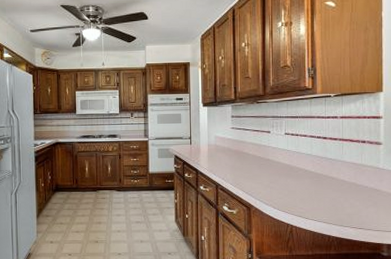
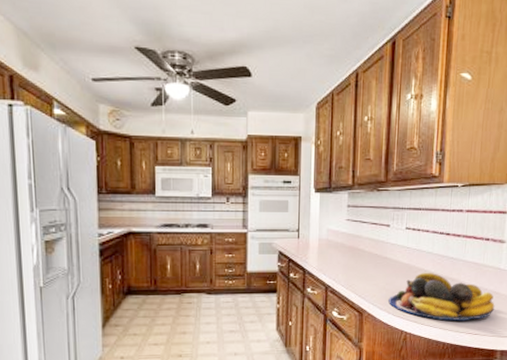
fruit bowl: none [273,171,377,216] -> present [388,272,495,322]

